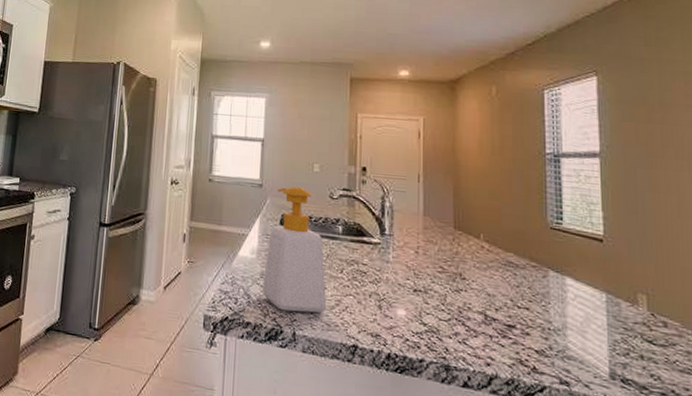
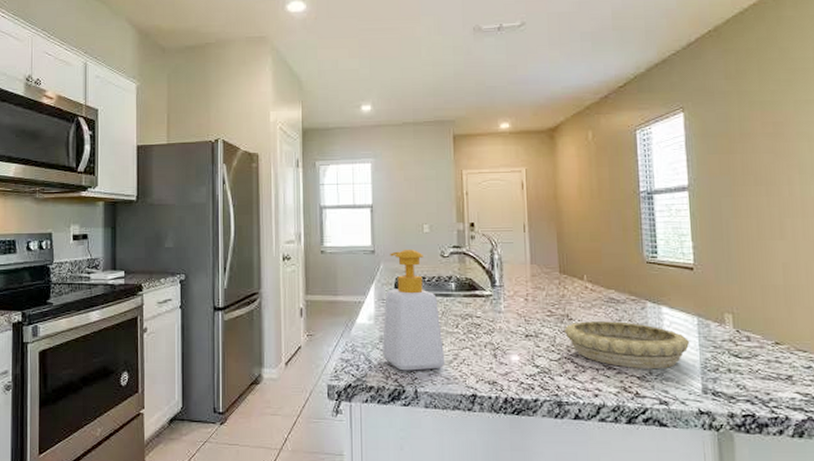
decorative bowl: none [456,282,597,346] -> present [564,321,690,370]

